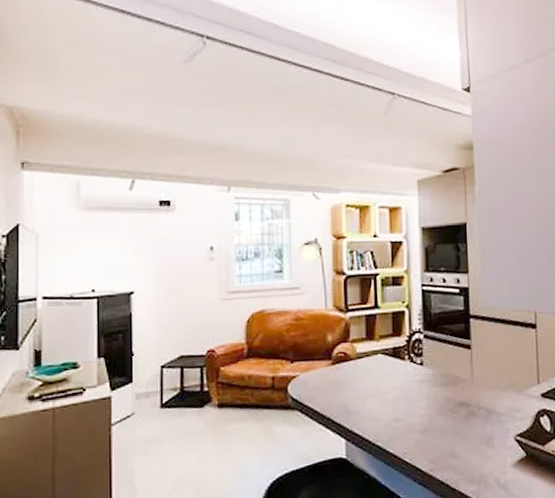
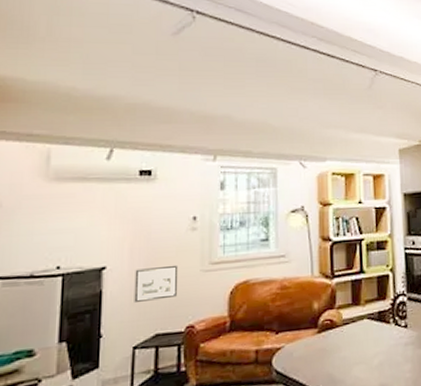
picture frame: none [159,292,199,327] -> present [134,264,179,304]

